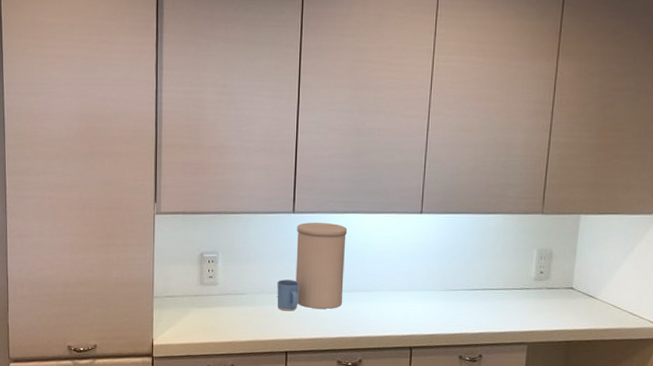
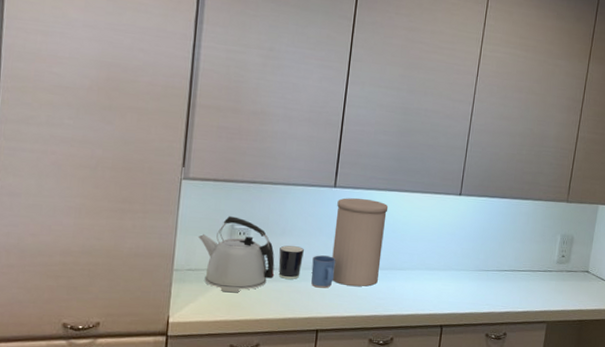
kettle: none [172,246,243,317] -> present [197,216,275,293]
mug: none [246,271,268,303] -> present [278,245,304,279]

